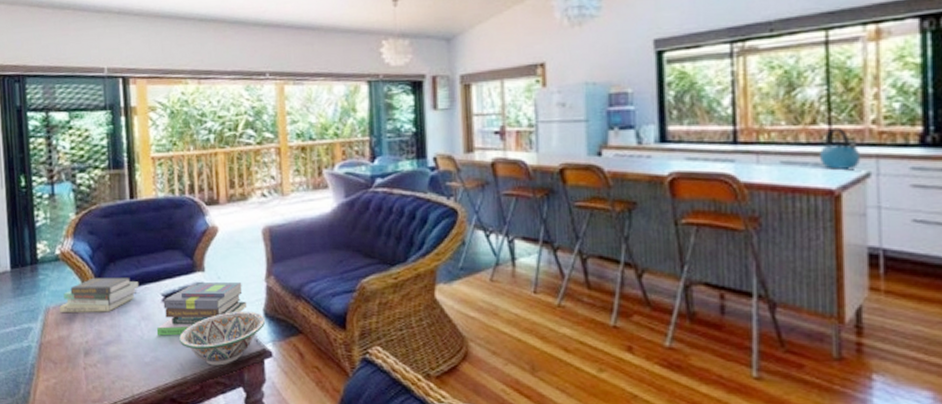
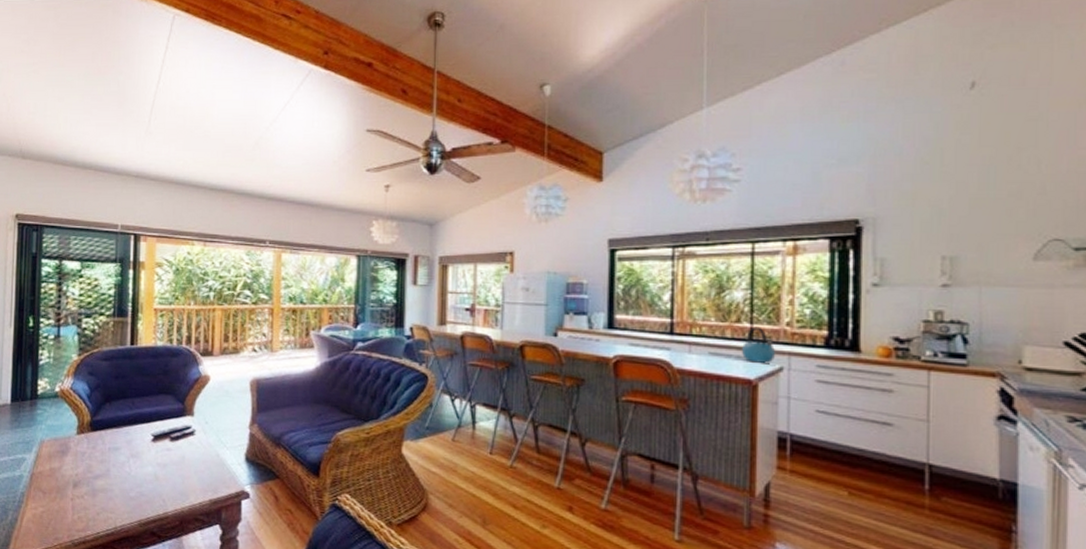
books: present [59,277,139,312] -> none [54,415,132,448]
books: present [156,282,247,336] -> none [143,426,231,474]
decorative bowl: present [178,310,266,366] -> none [163,454,246,504]

